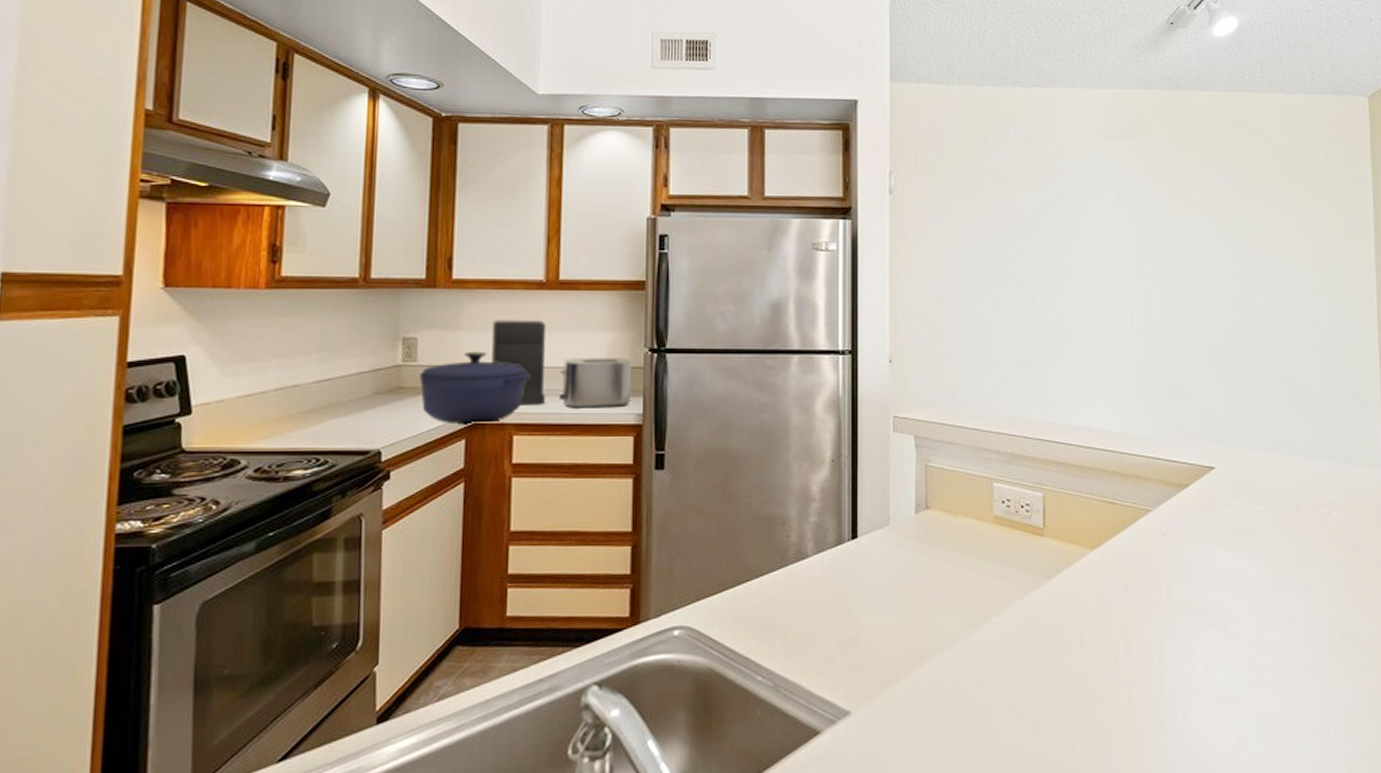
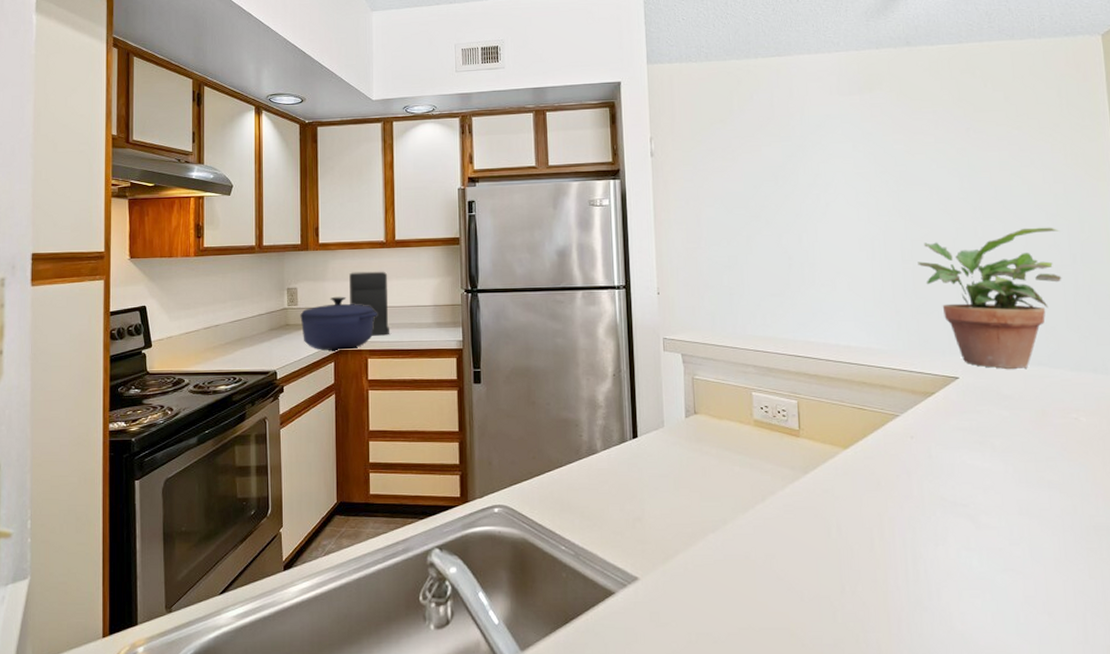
toaster: present [559,358,632,408] -> none [399,298,453,337]
potted plant: none [1178,302,1321,458] -> present [918,227,1062,369]

